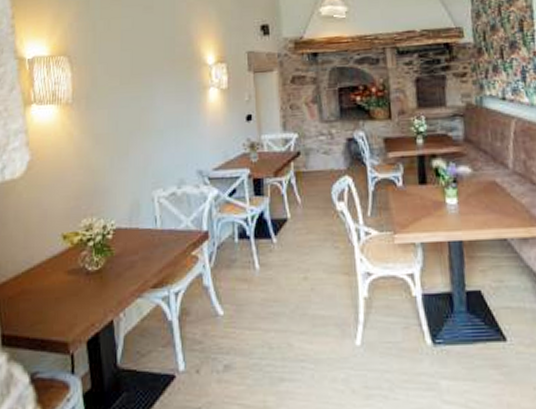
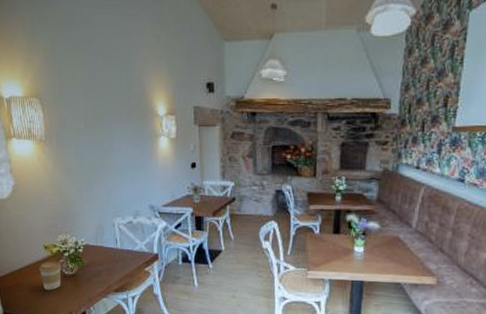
coffee cup: none [53,254,84,295] -> present [39,261,62,290]

